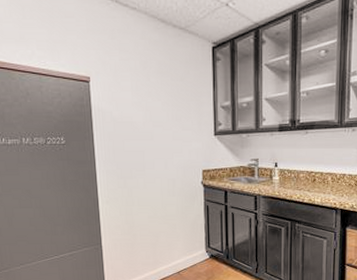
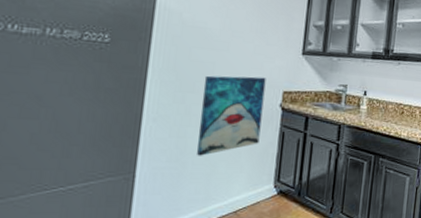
wall art: none [138,159,189,229] -> present [197,75,266,156]

